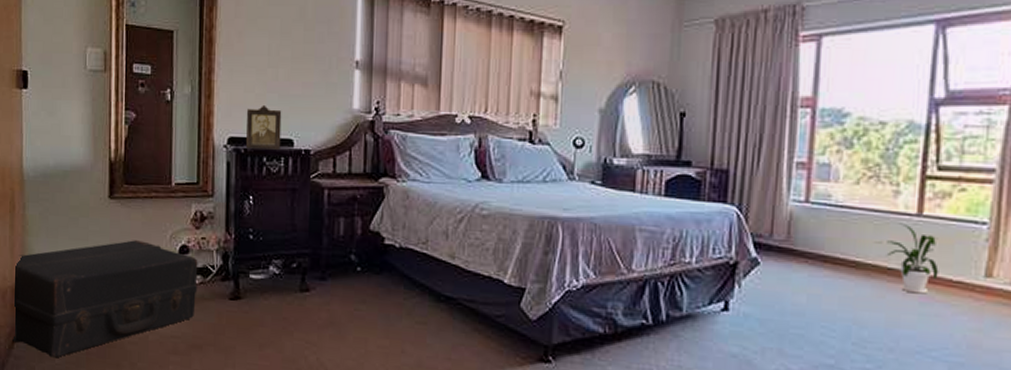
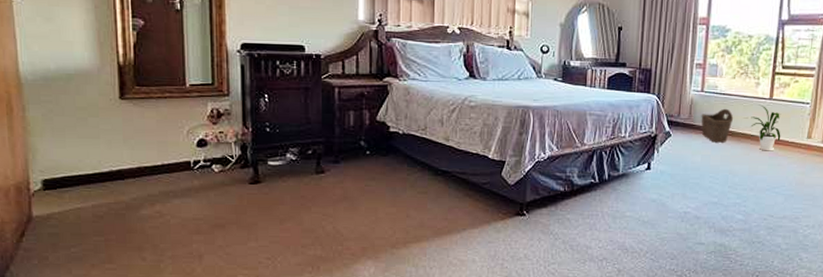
suitcase: present [13,240,198,358] -> none [18,136,218,247]
photo frame: present [246,104,282,150] -> none [258,15,293,55]
wicker basket: none [805,227,859,278] -> present [701,108,734,143]

